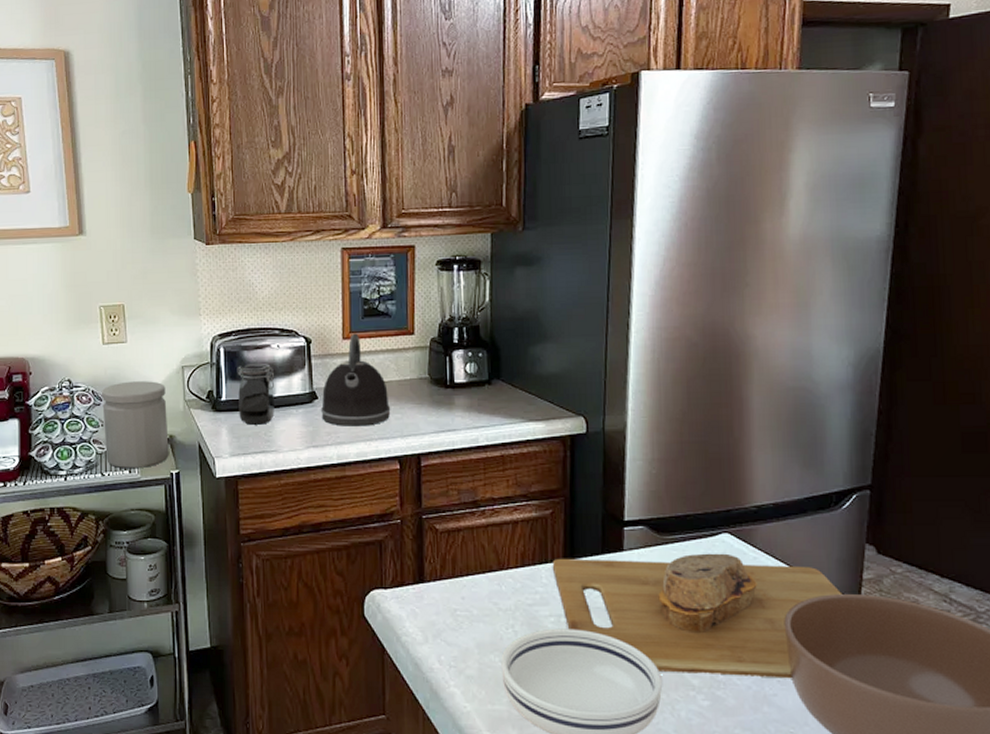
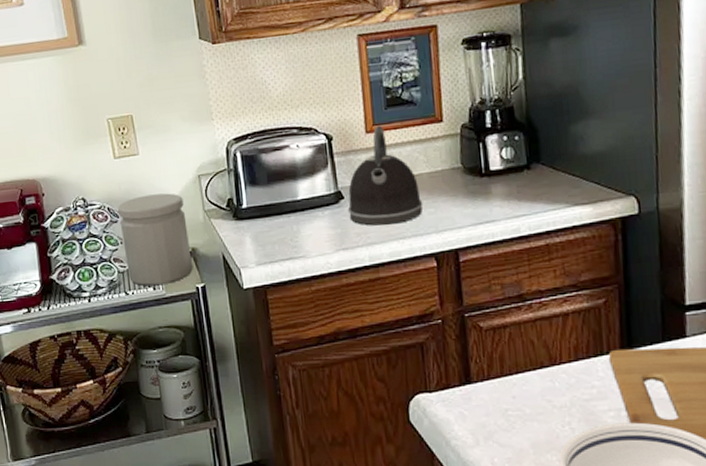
jar: present [237,362,275,425] -> none [256,165,300,231]

